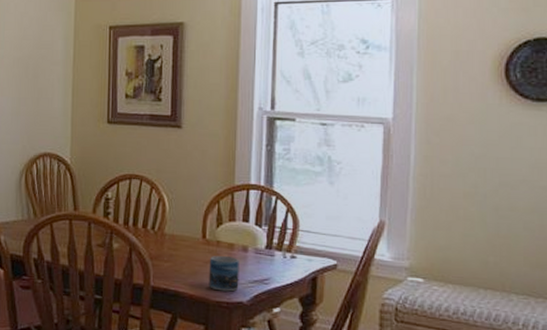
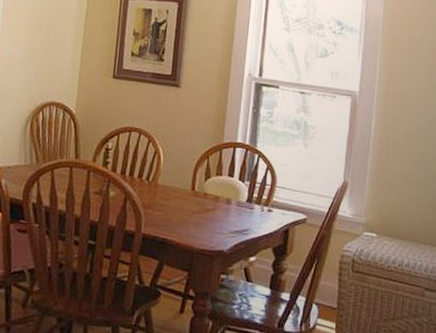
mug: present [208,256,239,292] -> none [194,207,223,241]

